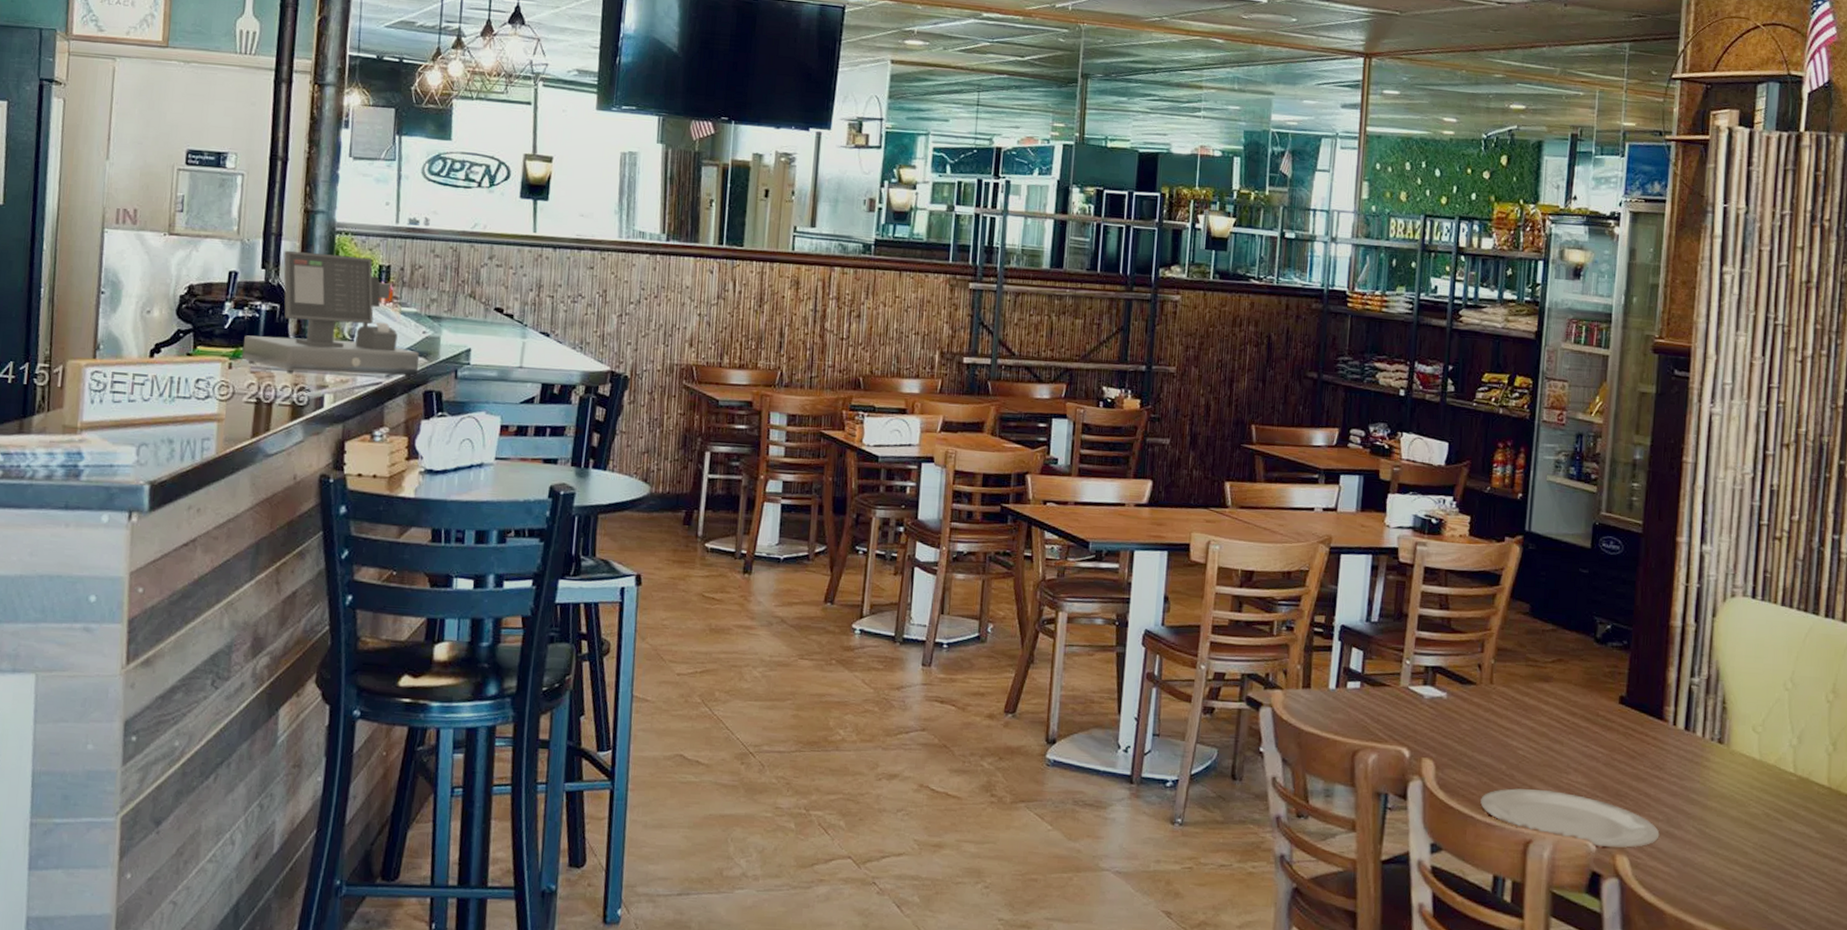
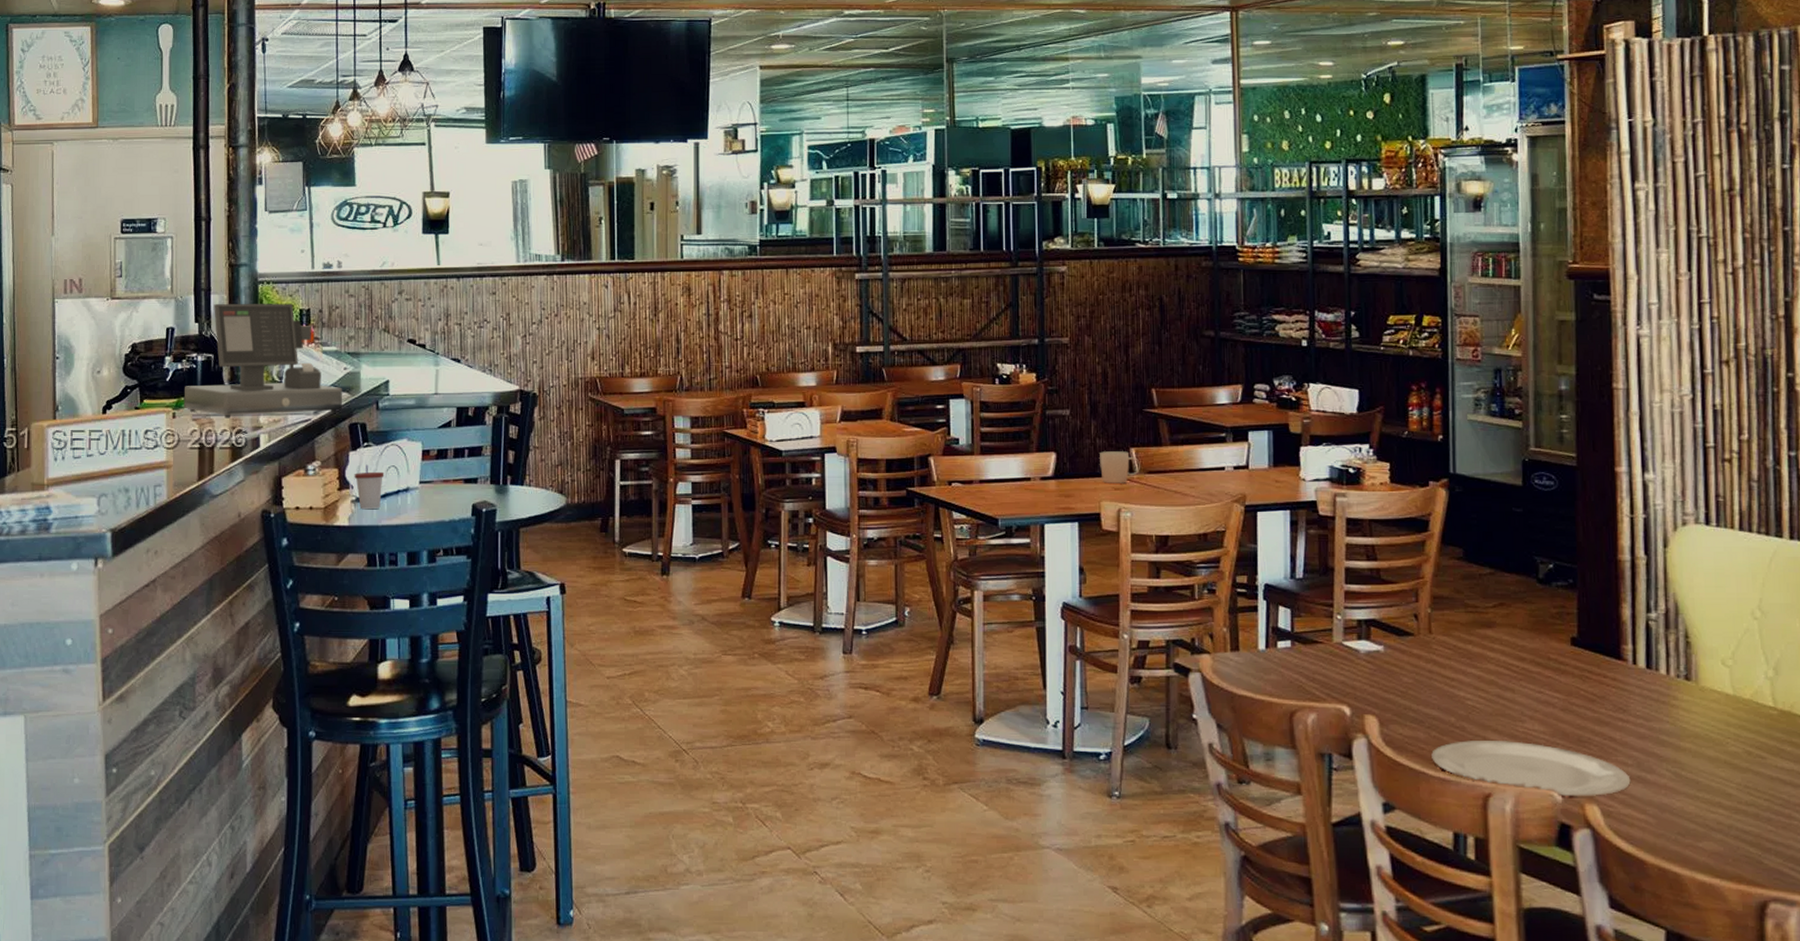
cup: none [424,435,458,483] -> present [354,464,384,510]
mug: none [1194,483,1233,517] -> present [1099,451,1140,483]

